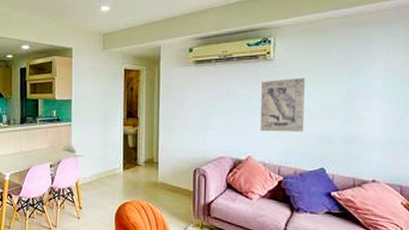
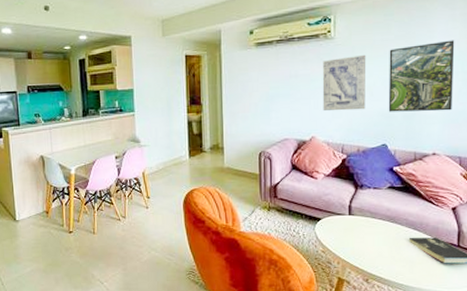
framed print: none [327,67,396,138] -> present [388,40,455,112]

